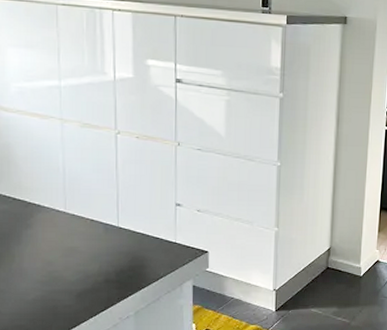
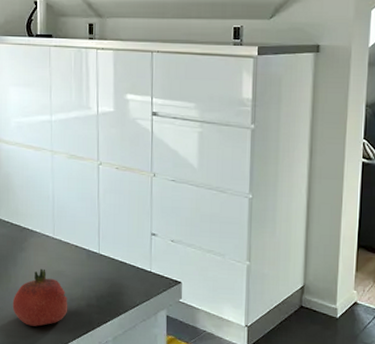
fruit: none [17,245,84,307] -> present [12,268,68,327]

